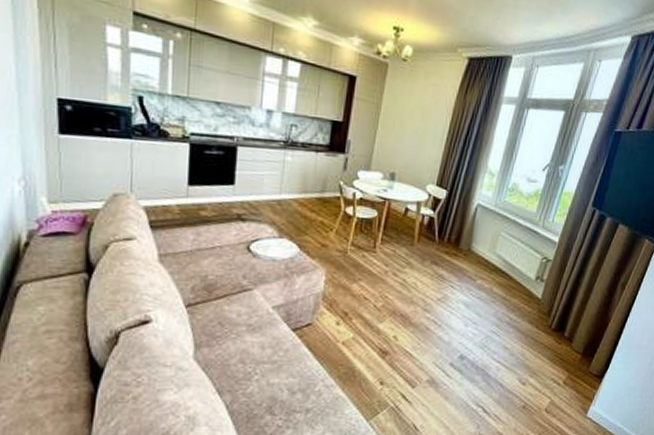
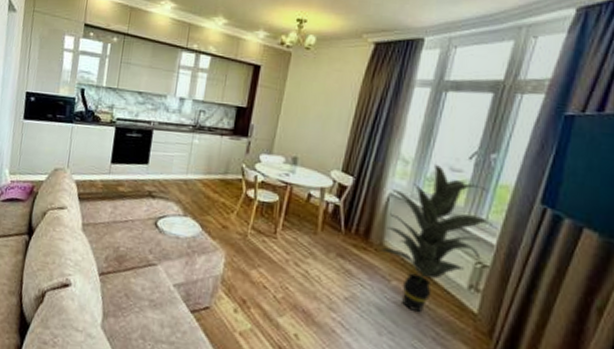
indoor plant: none [468,175,561,303] -> present [380,163,499,312]

